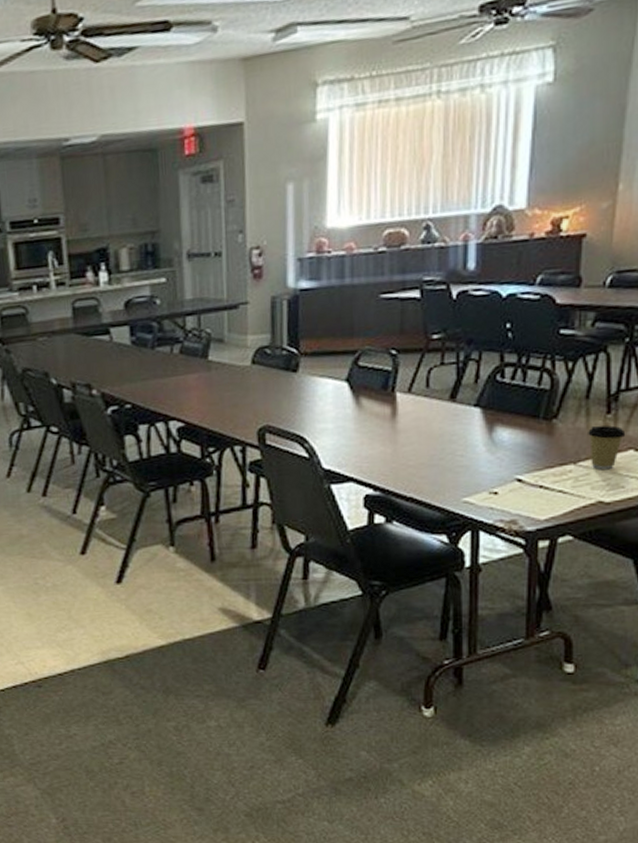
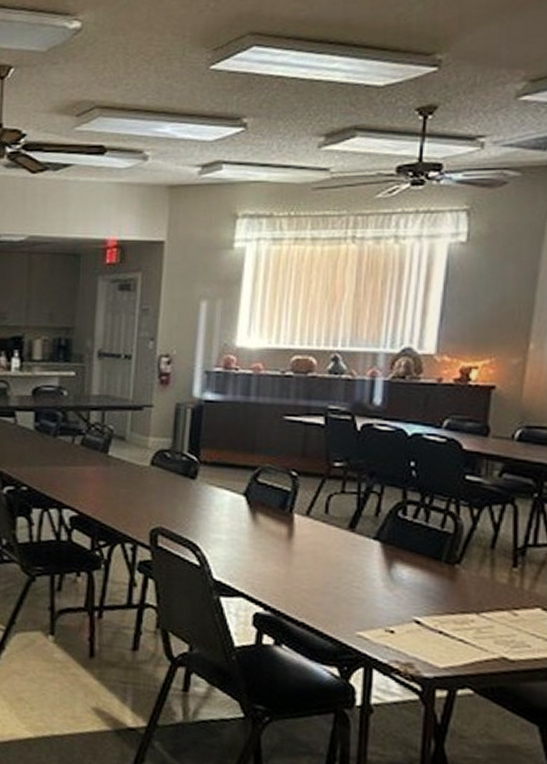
coffee cup: present [588,425,626,470] -> none [492,577,533,626]

